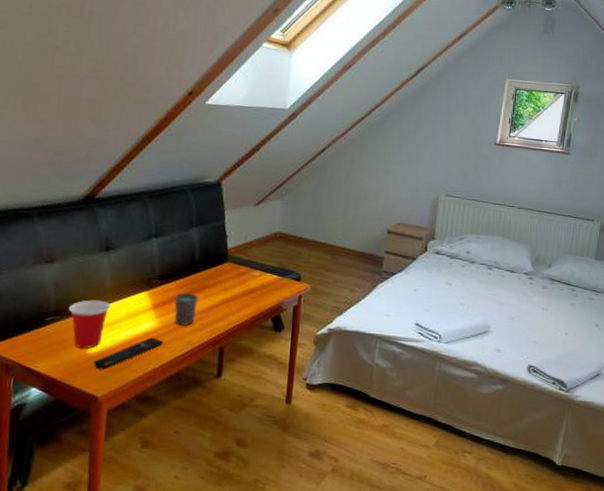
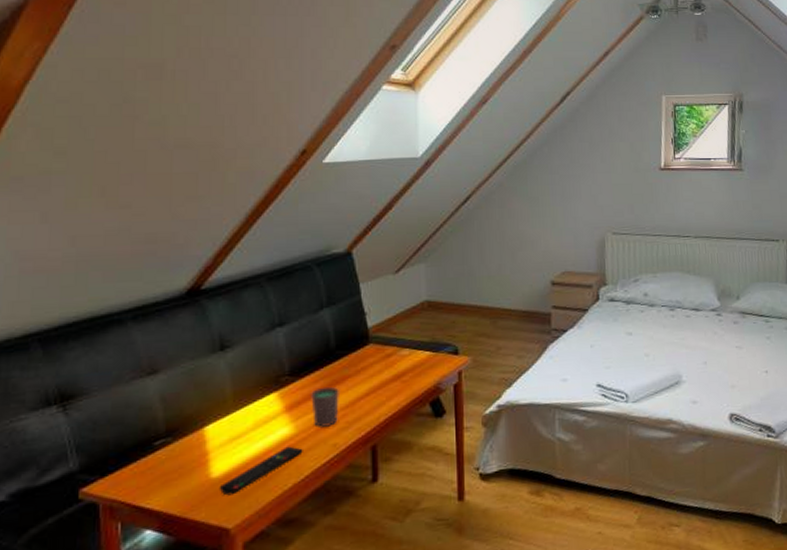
cup: present [68,299,112,350] -> none [181,410,235,473]

